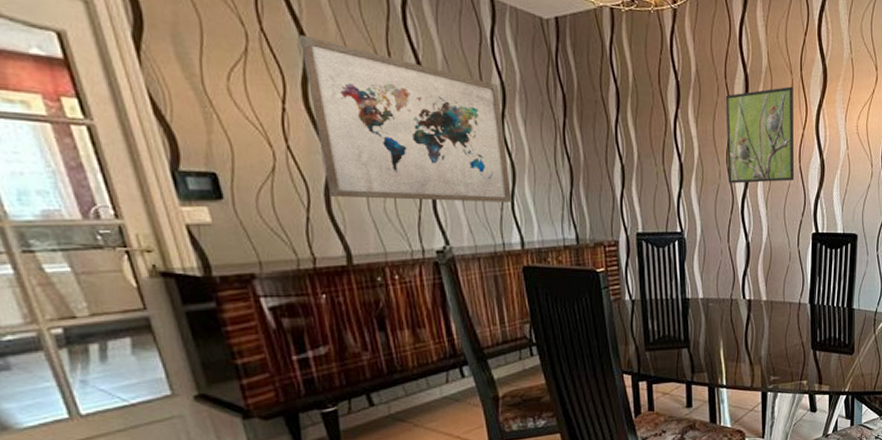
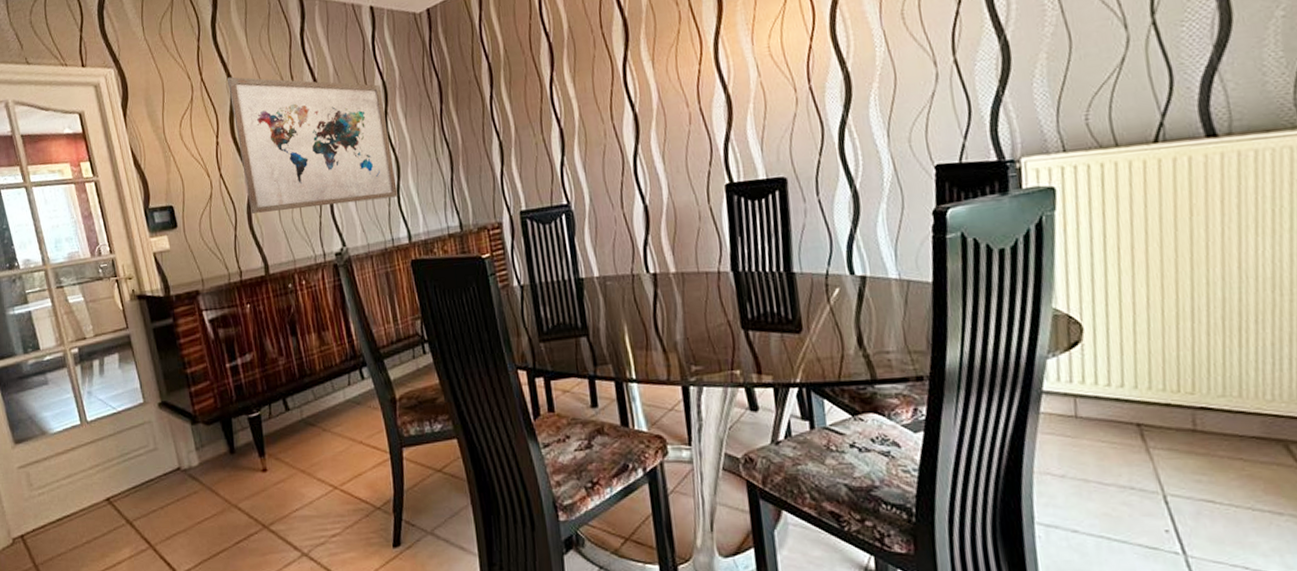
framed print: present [725,86,794,184] -> none [603,19,694,141]

